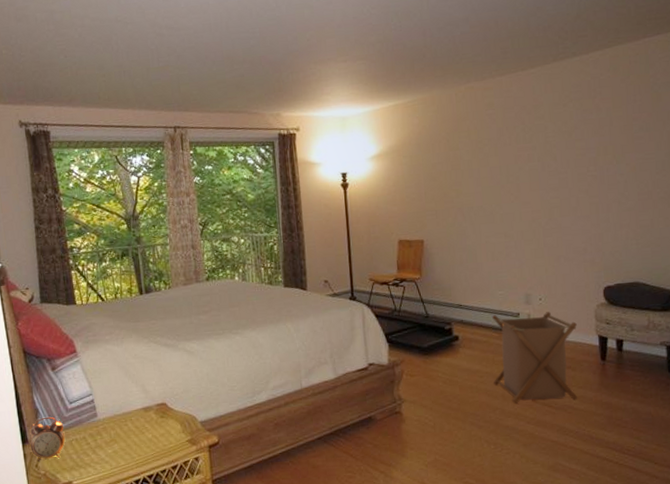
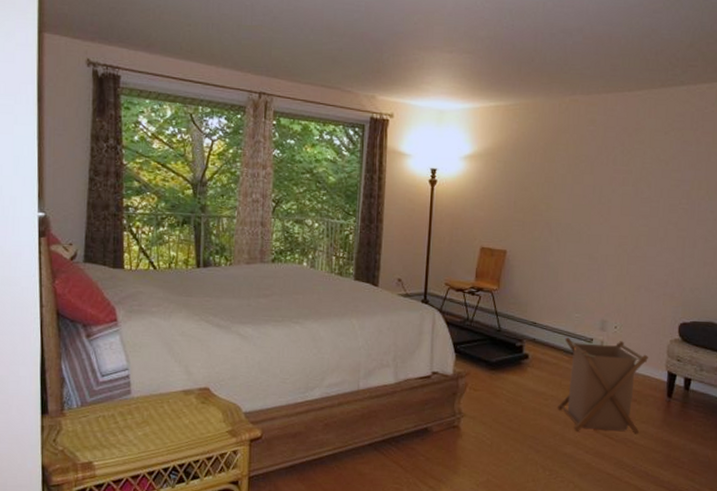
alarm clock: present [30,416,66,462] -> none [50,388,92,436]

